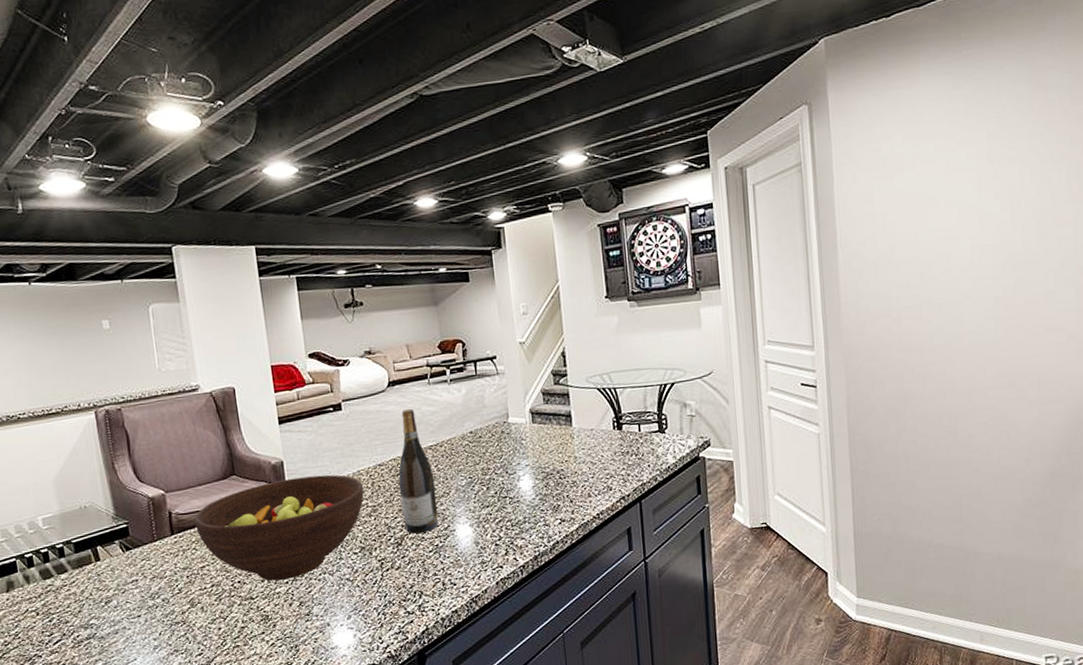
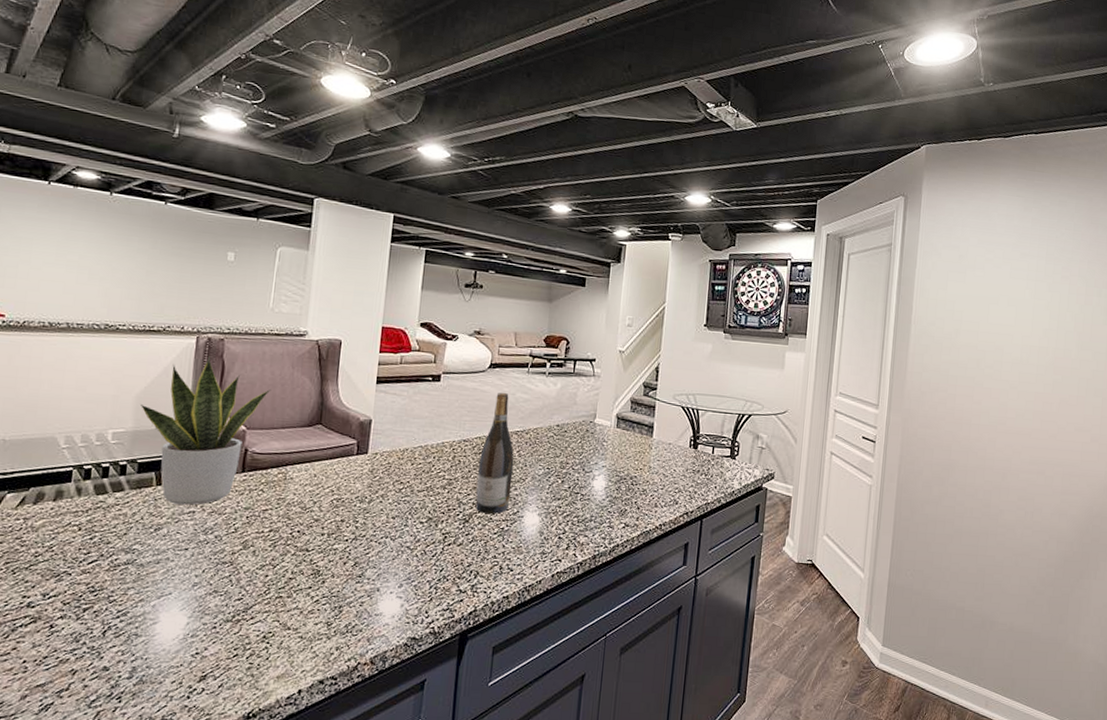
potted plant: none [61,428,179,576] -> present [141,356,271,505]
fruit bowl: present [194,474,364,581] -> none [268,437,444,537]

